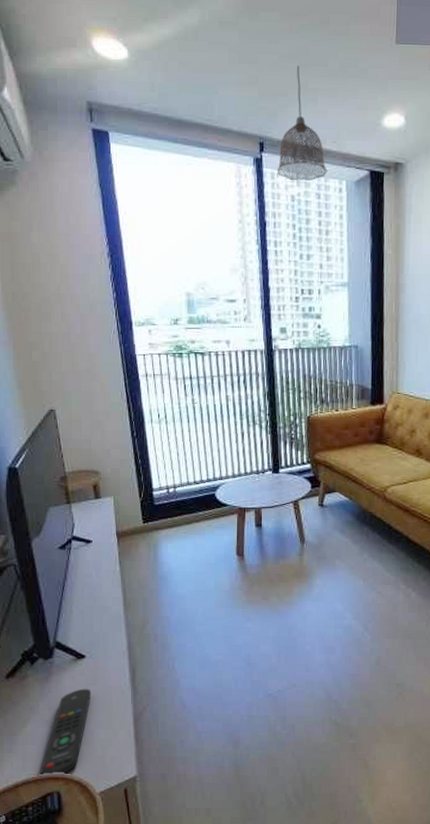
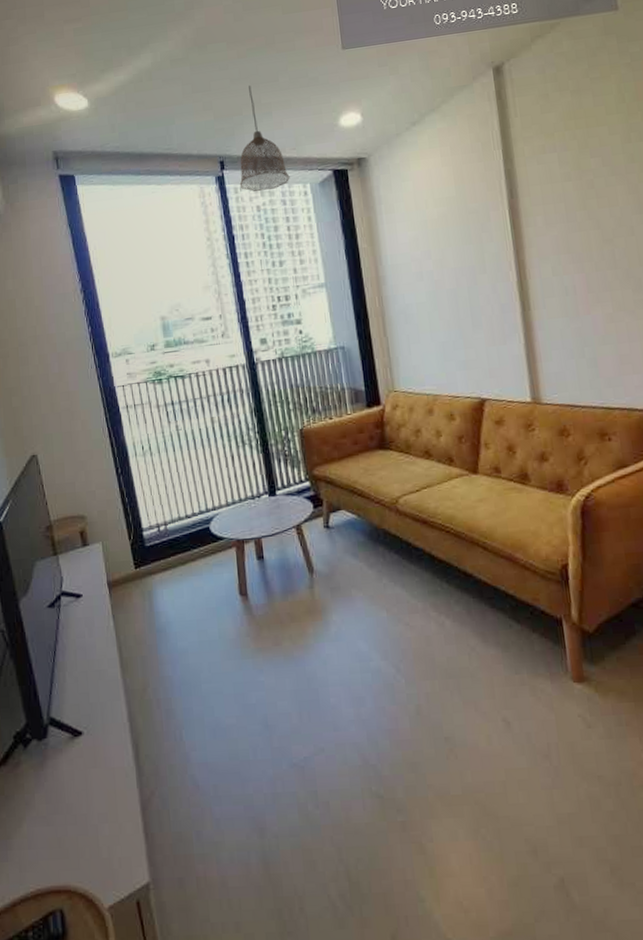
remote control: present [39,689,92,777] -> none [39,773,92,890]

